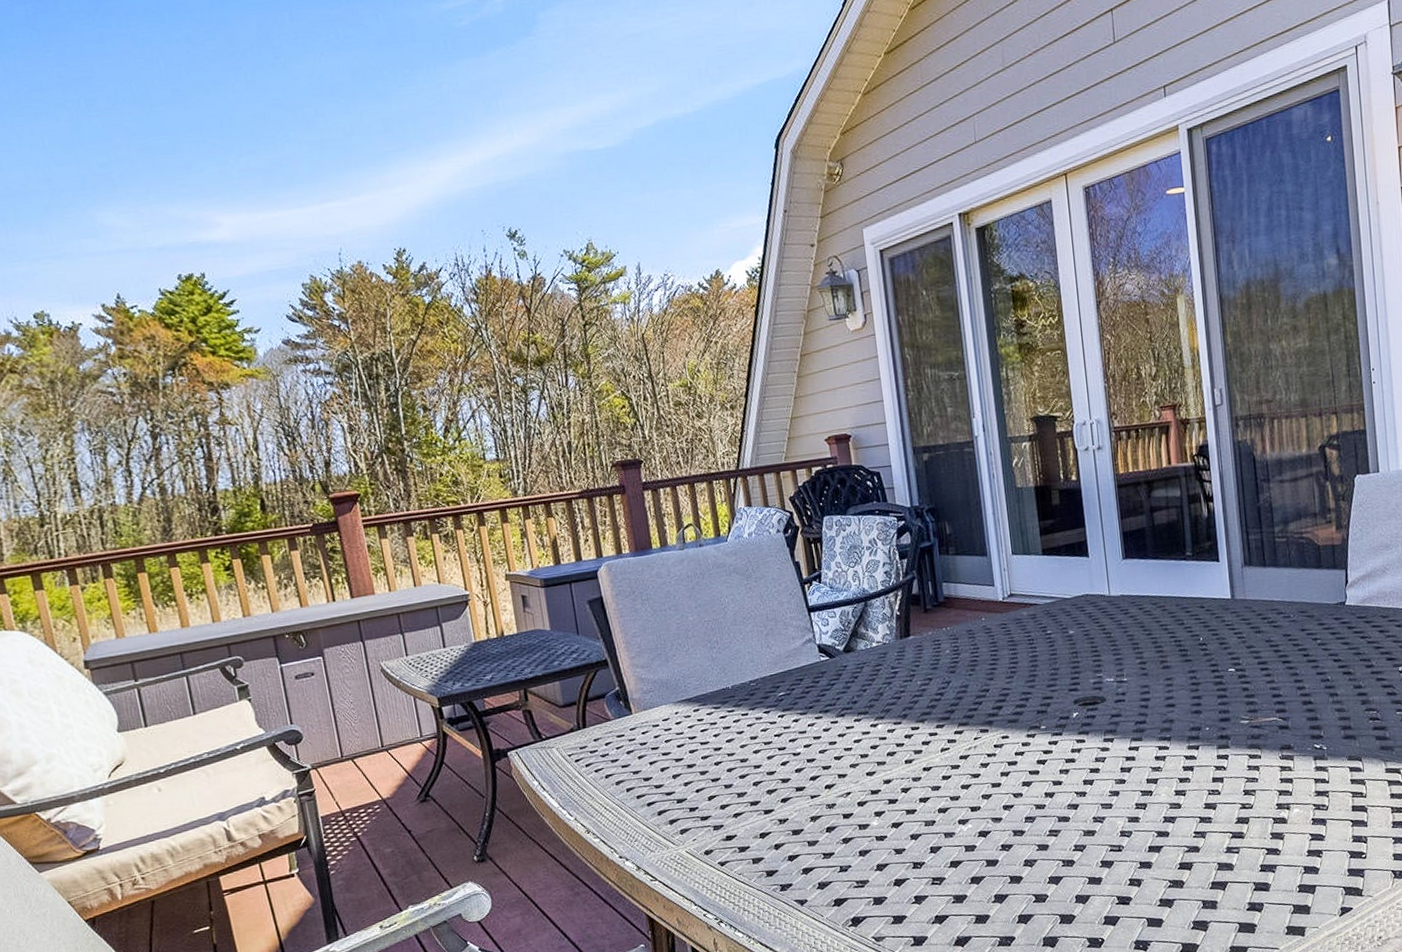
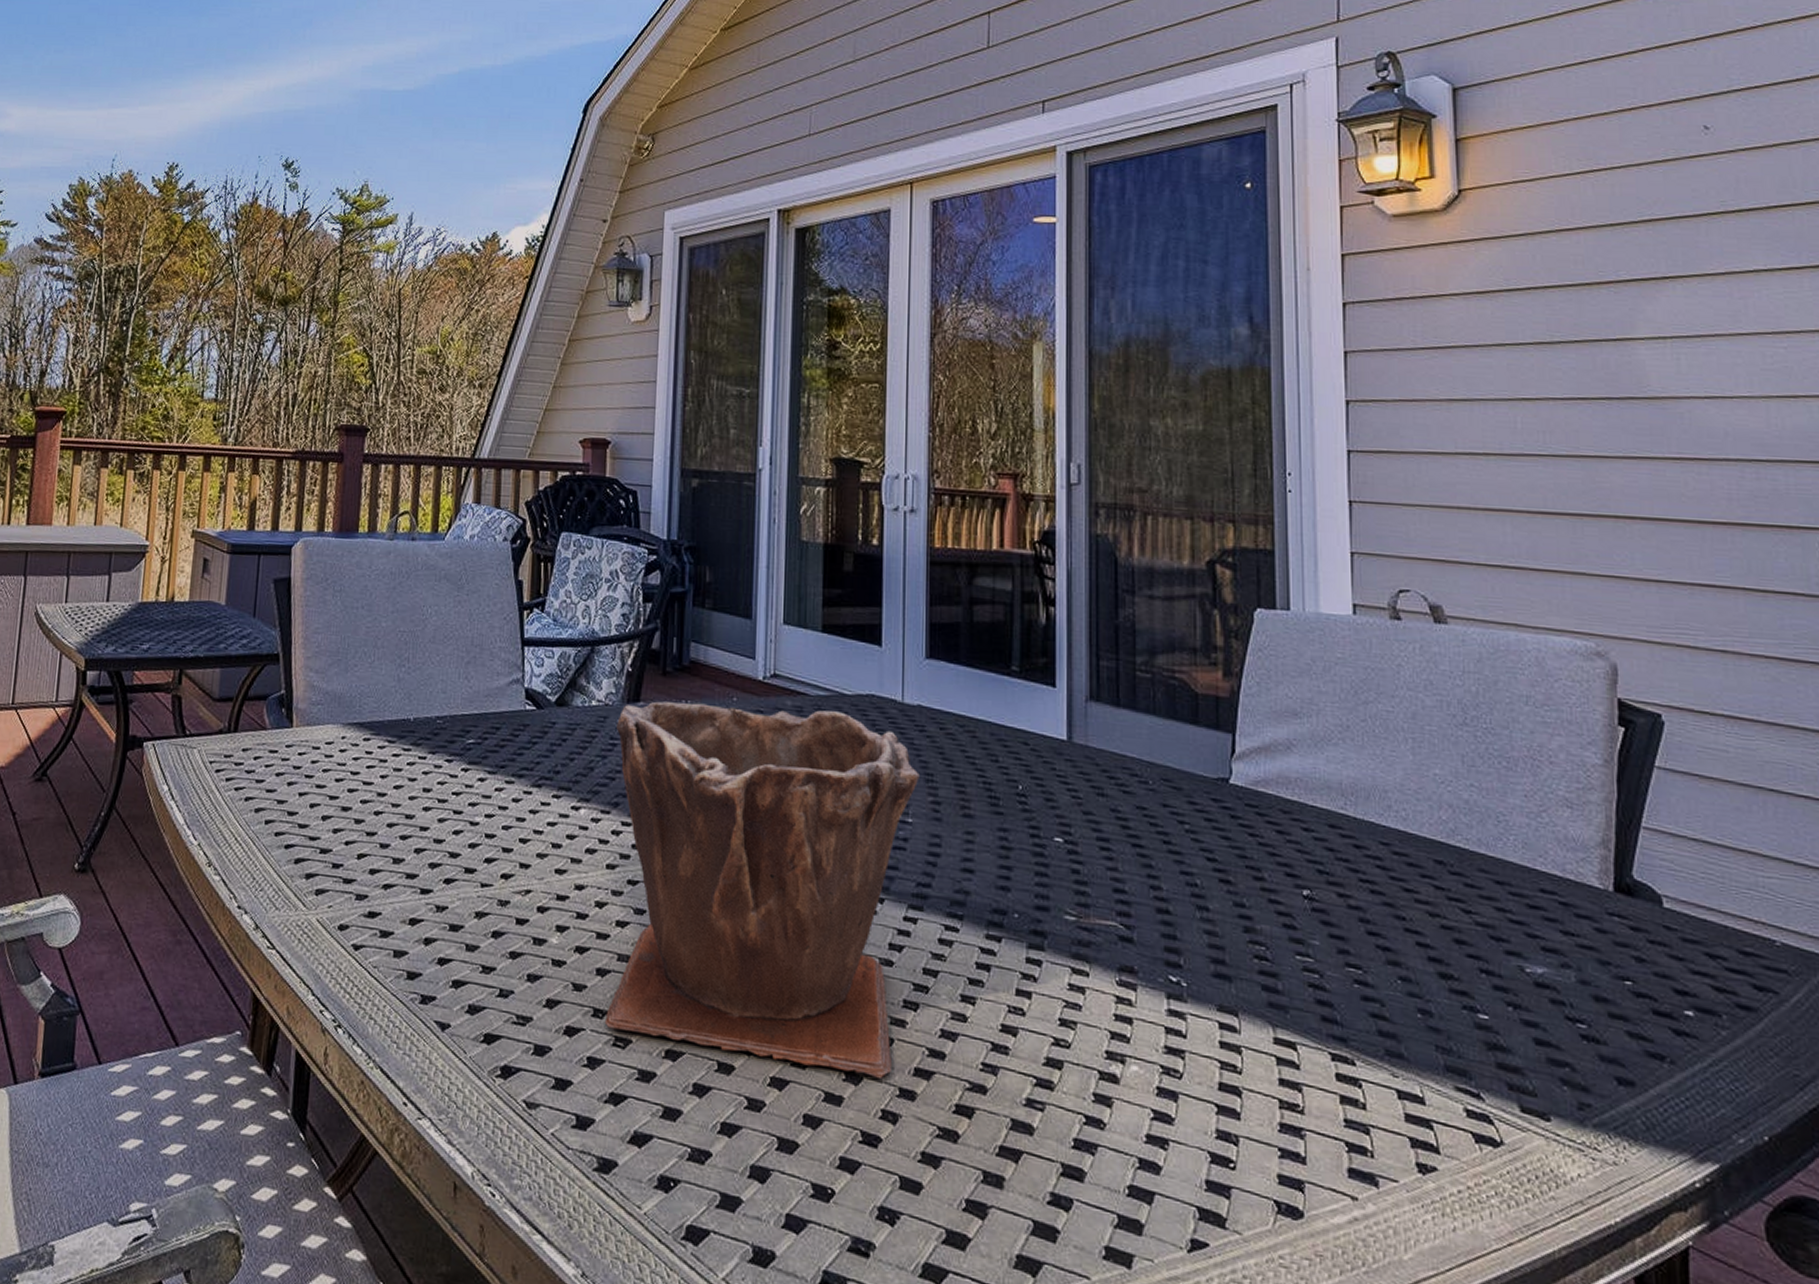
plant pot: none [895,612,1133,874] -> present [604,701,920,1078]

